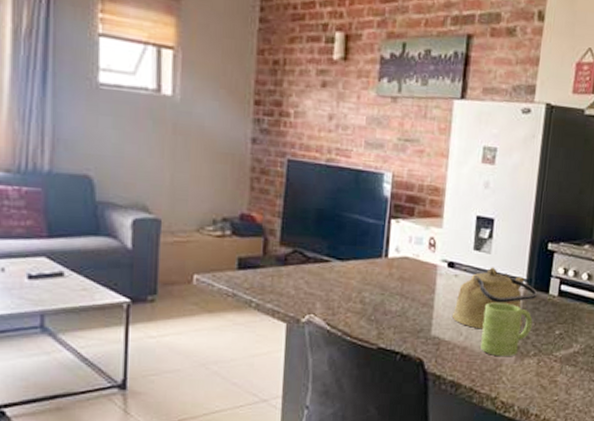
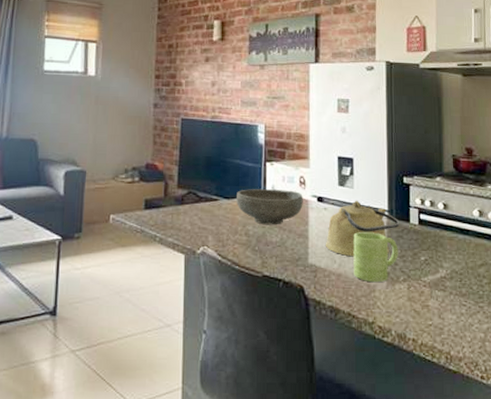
bowl: none [352,249,432,293] -> present [237,189,303,225]

